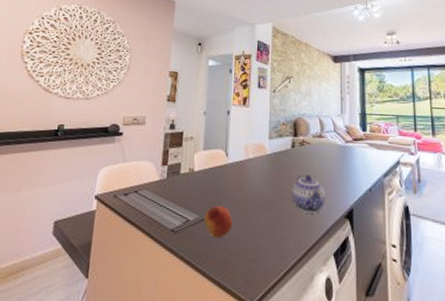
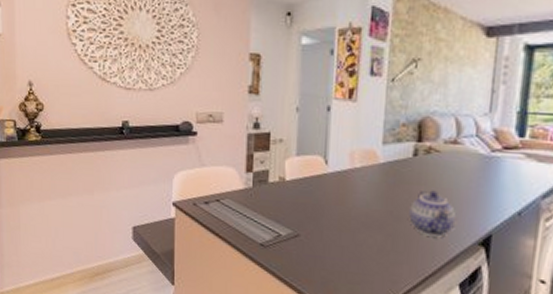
fruit: present [204,206,233,239] -> none [298,221,333,257]

